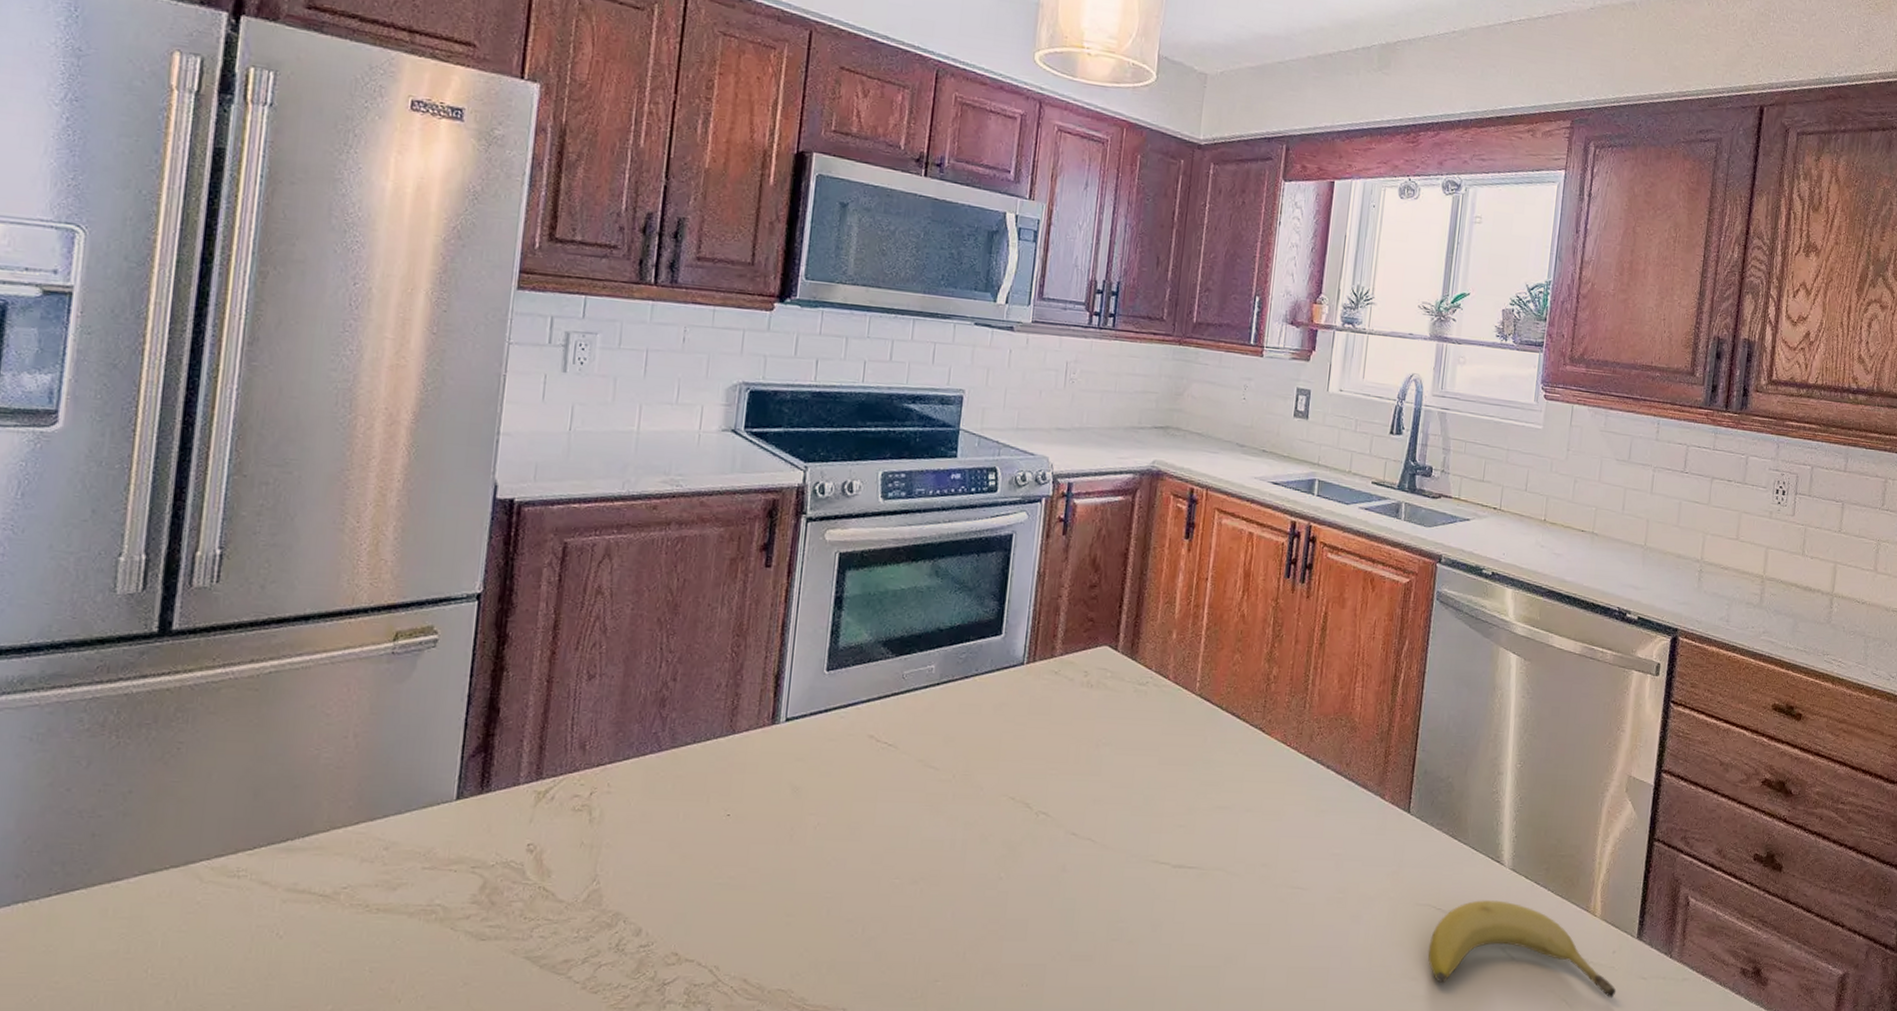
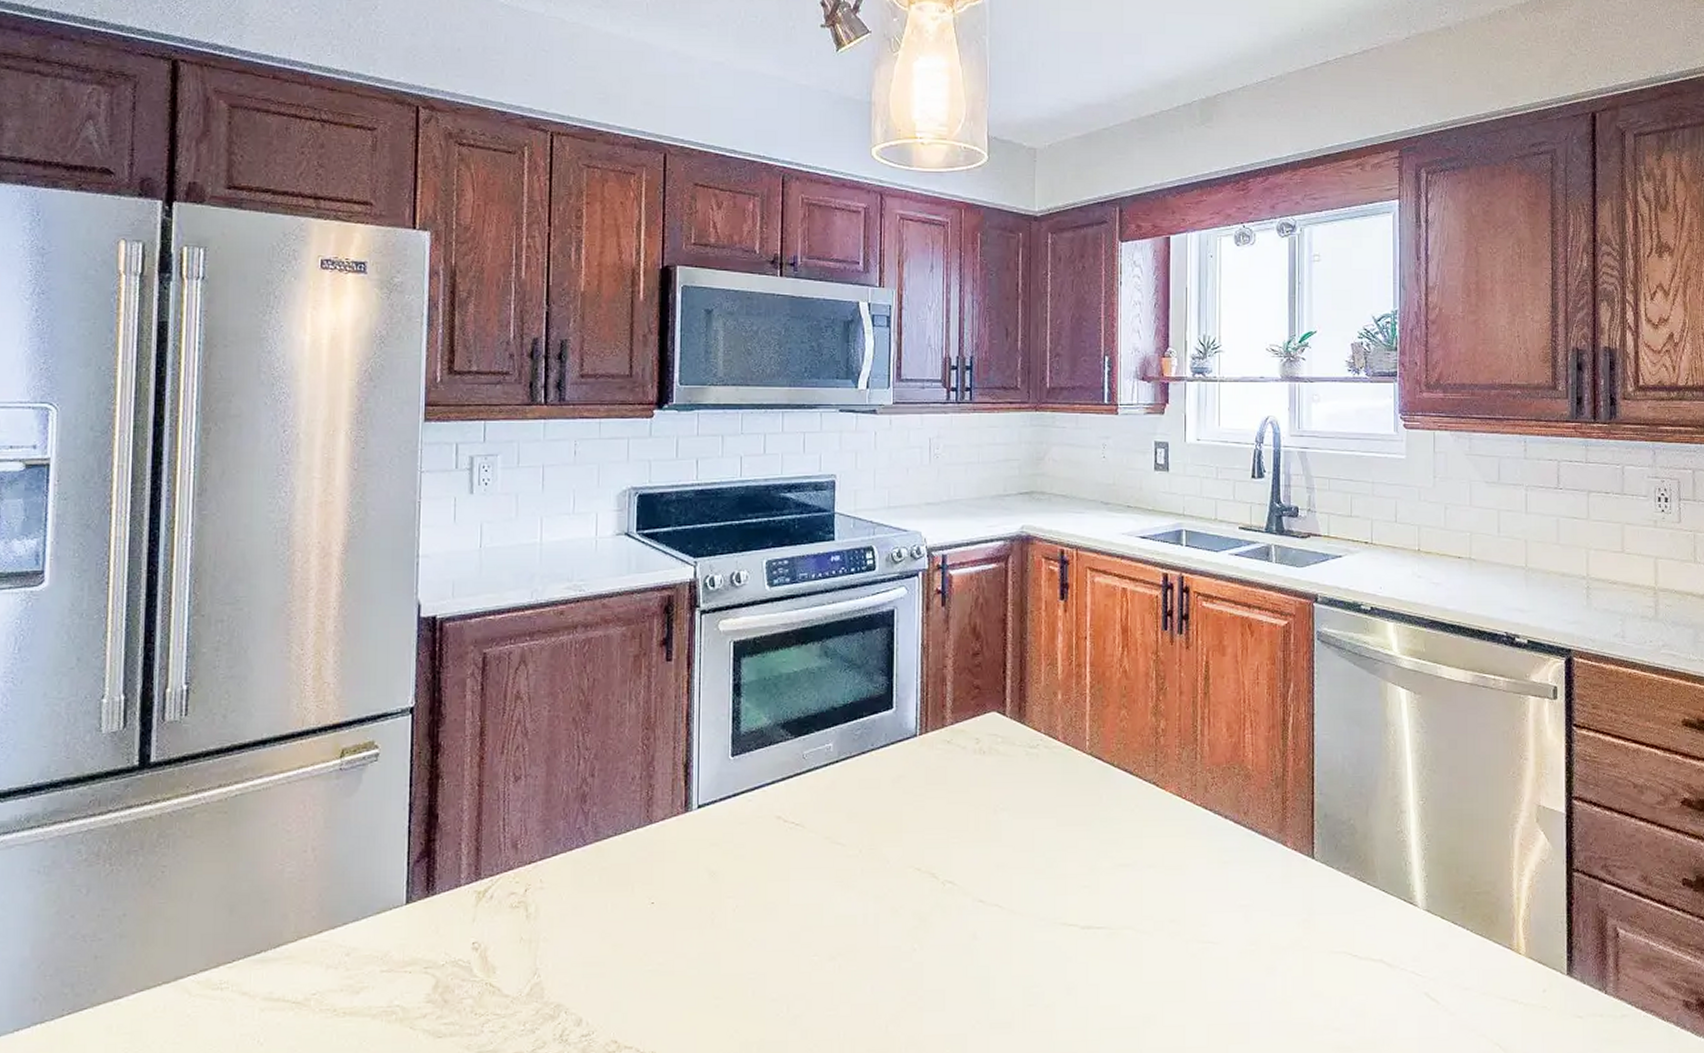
fruit: present [1428,900,1617,998] -> none [1349,943,1552,1040]

